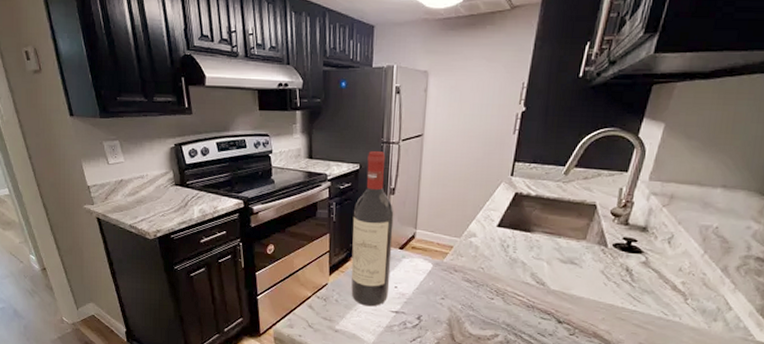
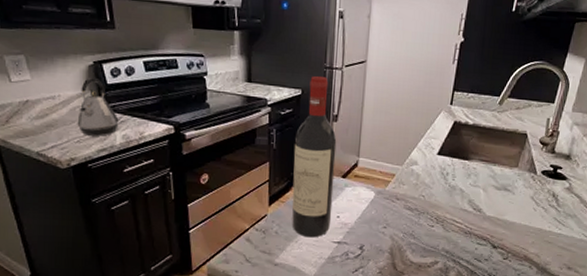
kettle: none [161,158,196,210] -> present [77,77,119,136]

